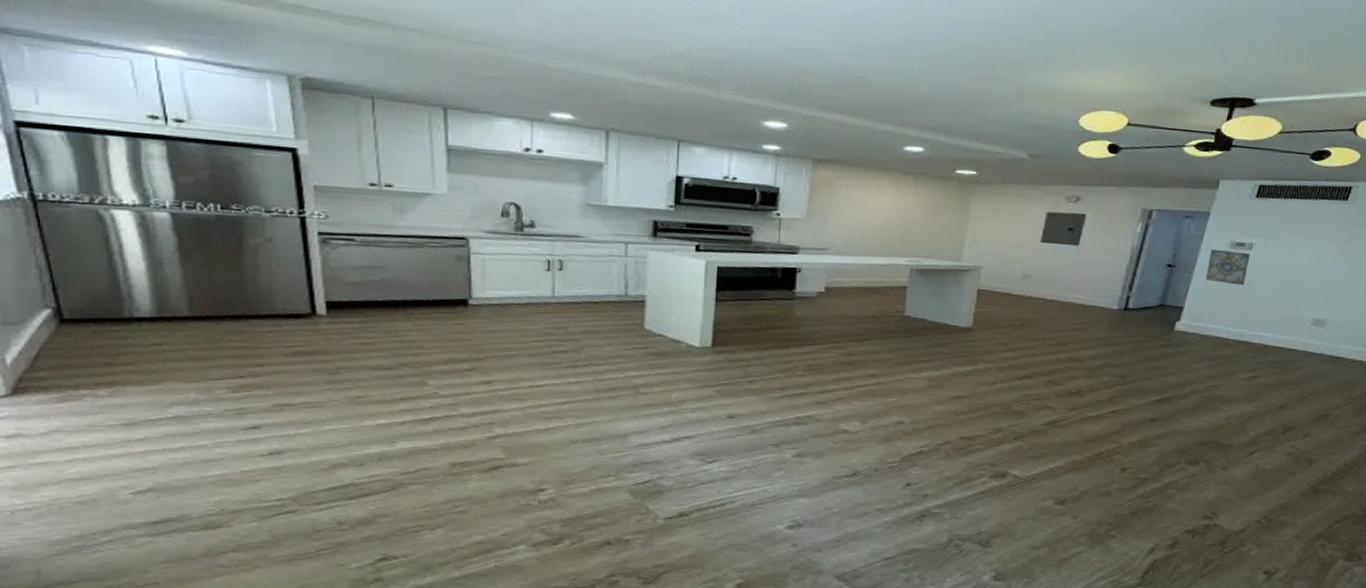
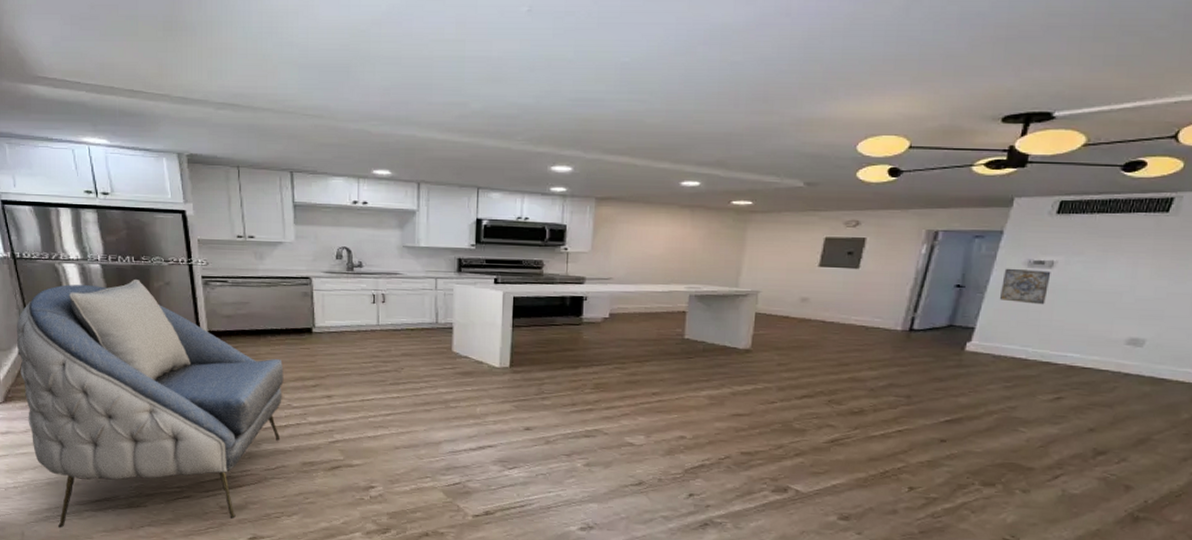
armchair: none [34,232,429,561] -> present [16,278,284,528]

